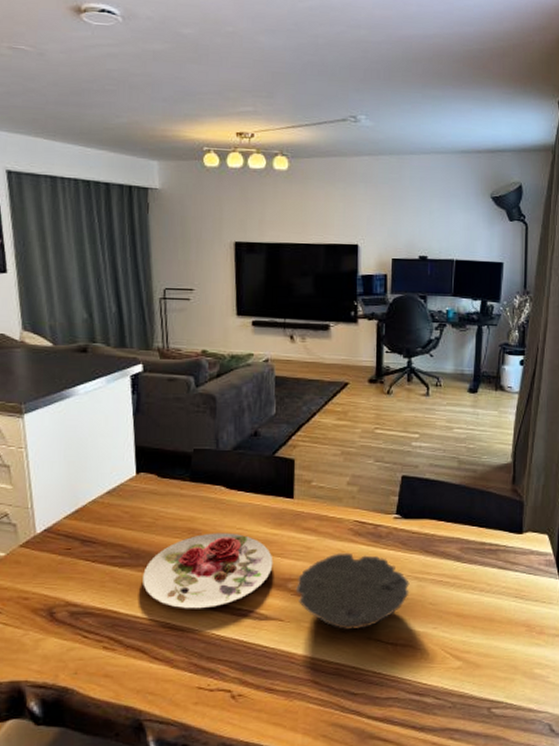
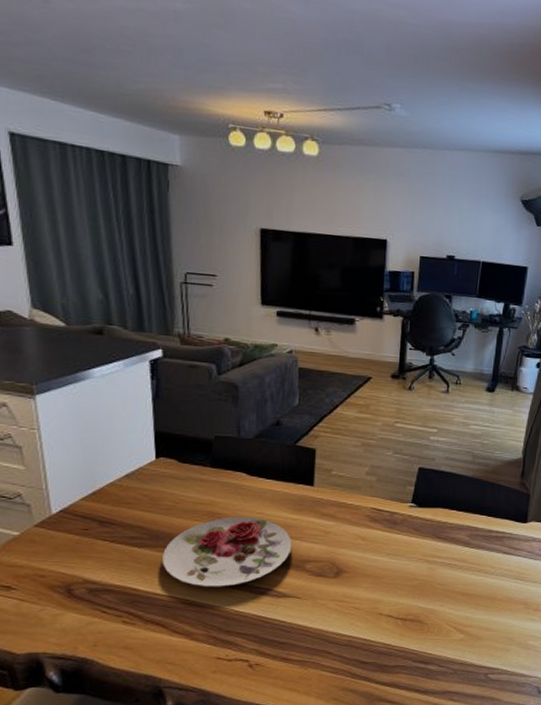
bowl: present [296,552,410,631] -> none [313,537,421,608]

